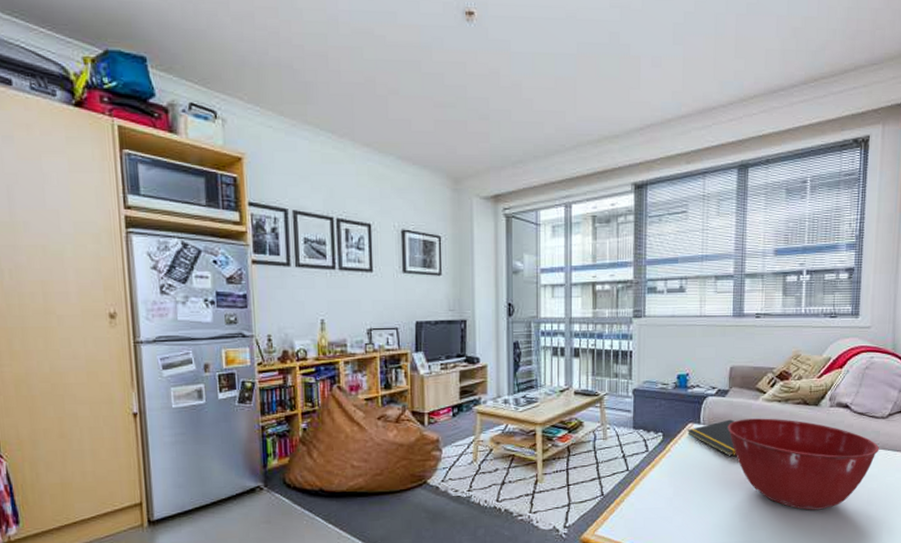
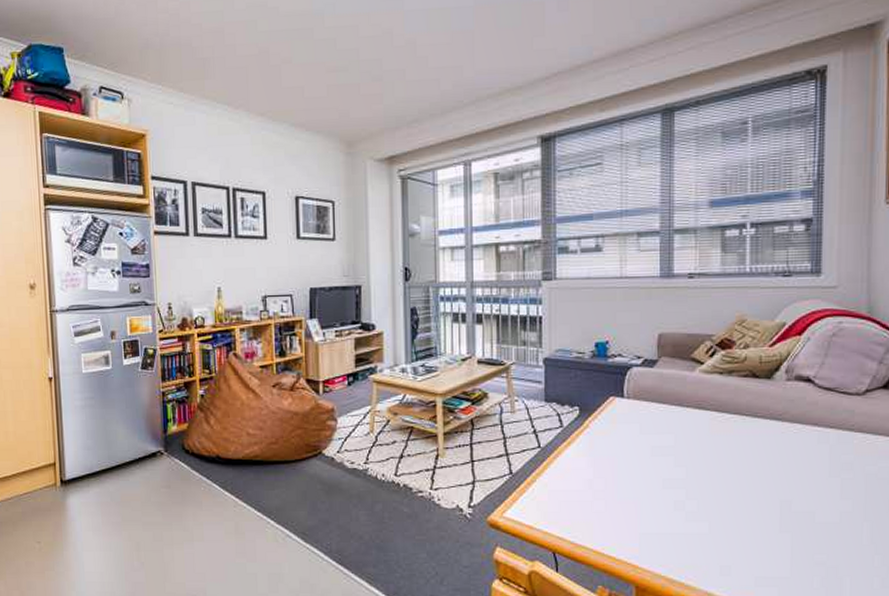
notepad: present [687,419,736,456] -> none [608,393,669,435]
mixing bowl: present [727,418,879,510] -> none [657,392,854,501]

